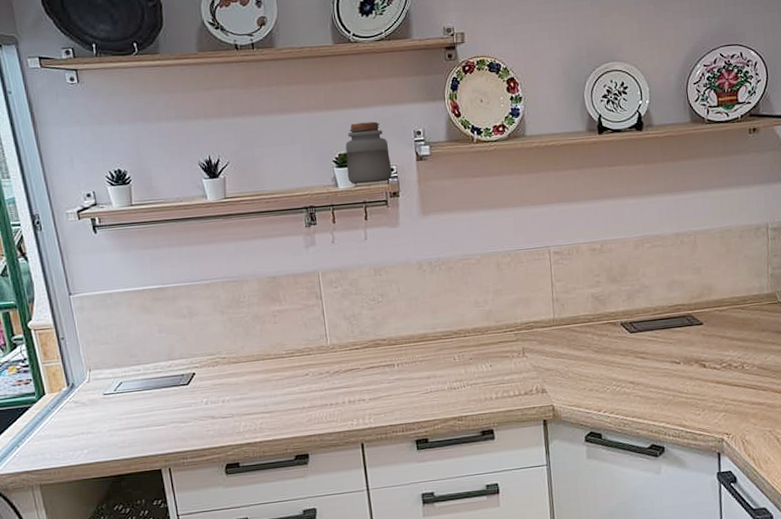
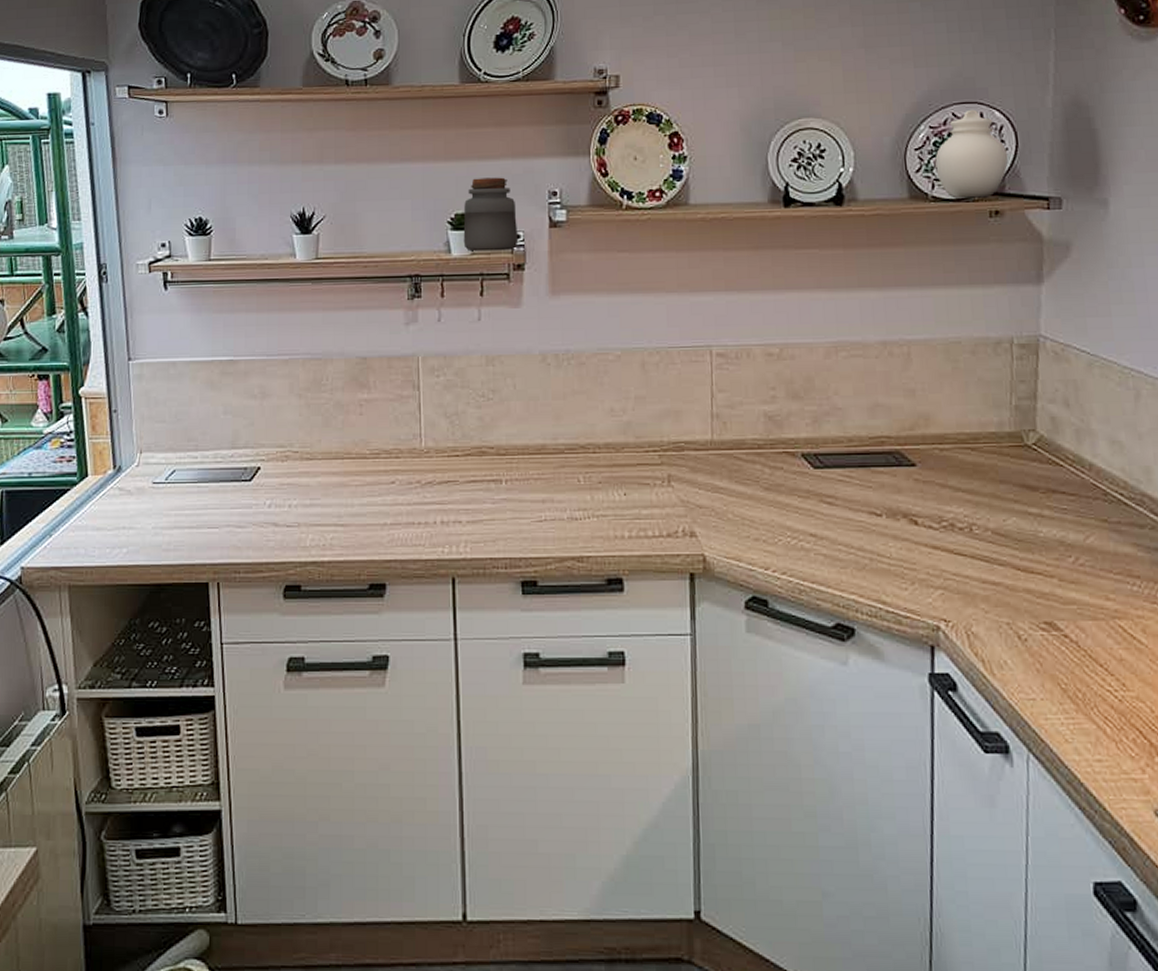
jar: none [708,50,762,121] -> present [935,109,1009,199]

